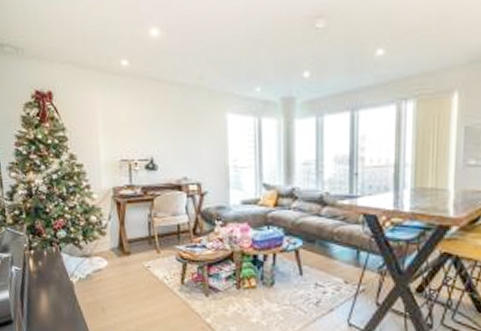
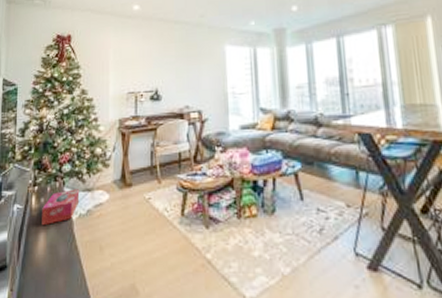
tissue box: none [41,254,78,286] -> present [42,189,80,225]

